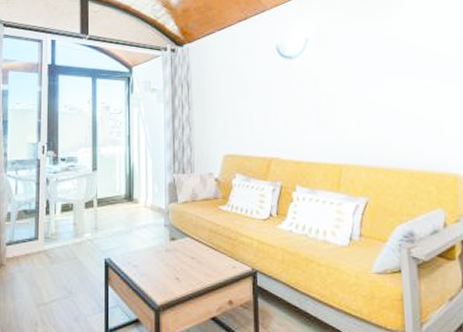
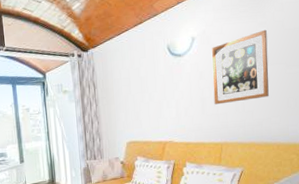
wall art: none [329,35,398,118] -> present [212,29,269,105]

